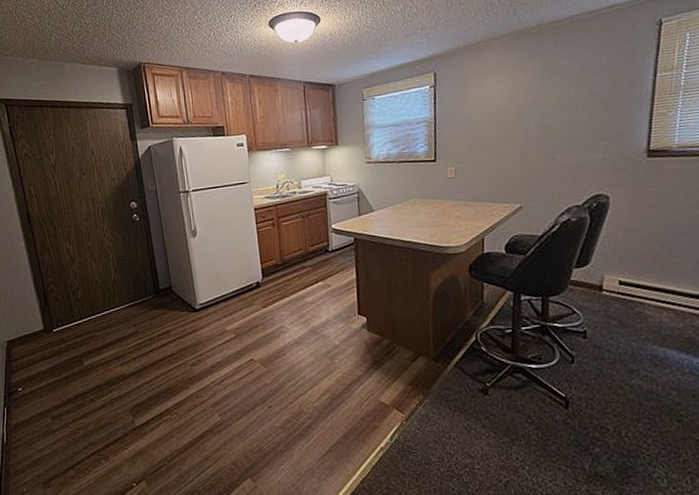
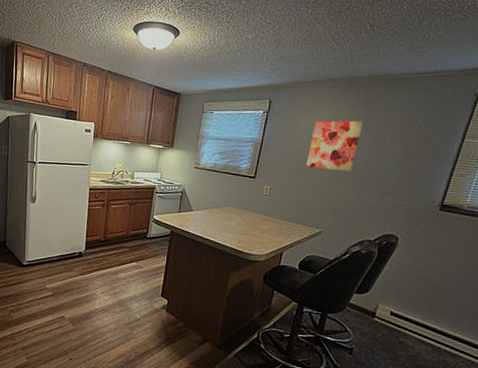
wall art: none [488,76,542,138] -> present [306,120,363,172]

